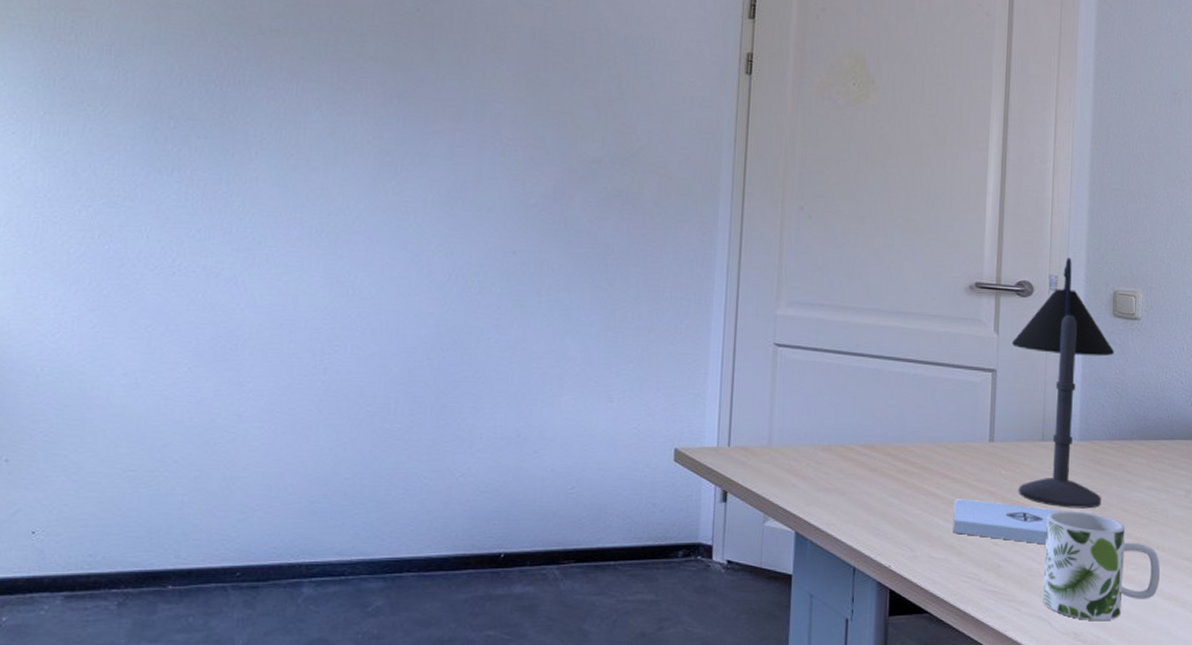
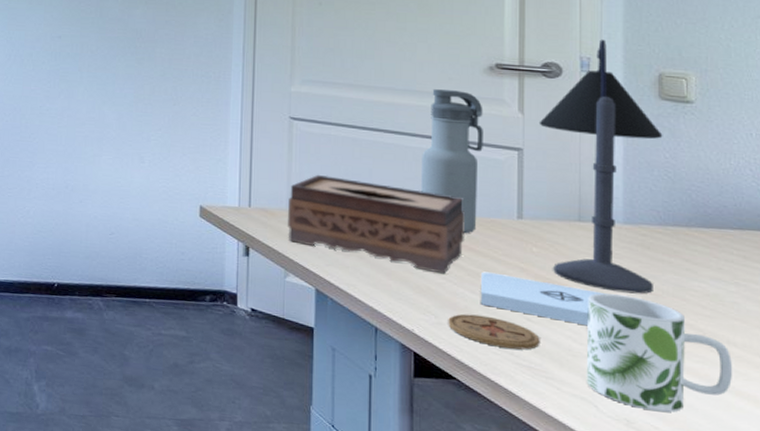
tissue box: none [768,405,942,505] -> present [288,174,466,274]
water bottle: none [902,310,963,461] -> present [421,89,483,234]
coaster: none [922,544,1005,575] -> present [448,313,540,350]

